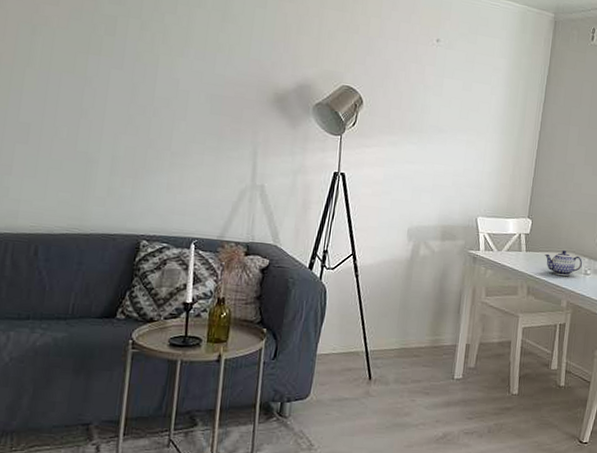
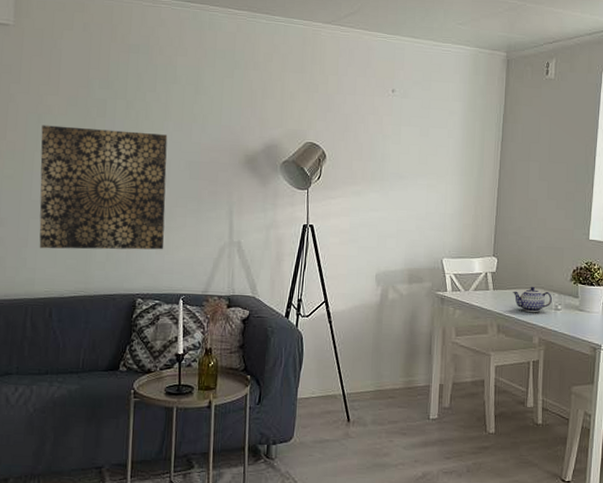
wall art: none [26,37,187,189] -> present [39,125,168,250]

